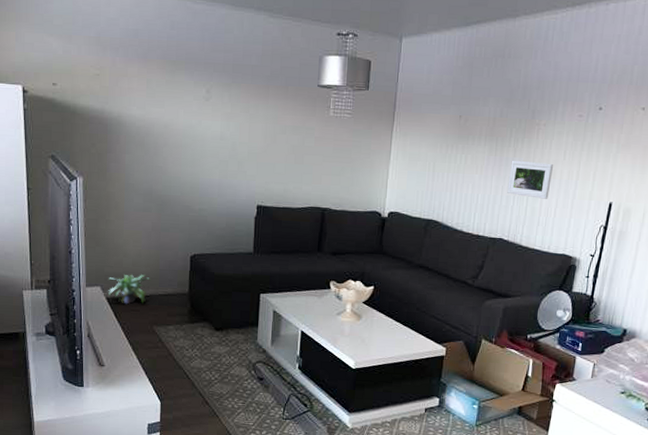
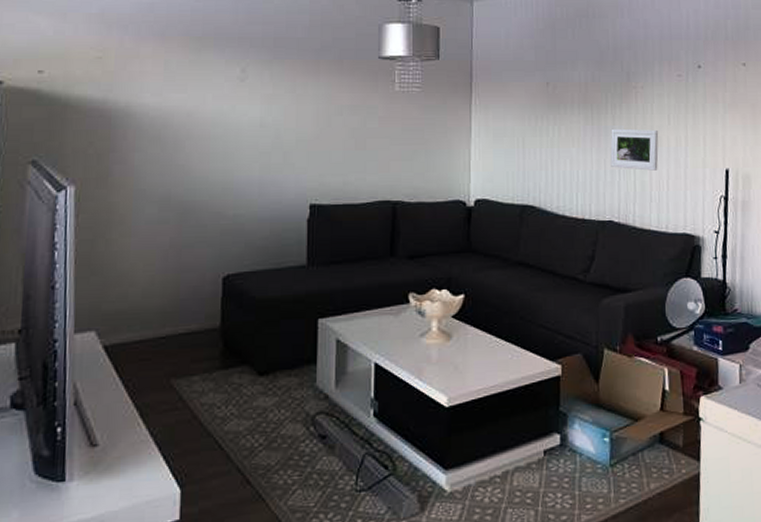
potted plant: present [108,274,151,305] -> none [106,309,168,353]

